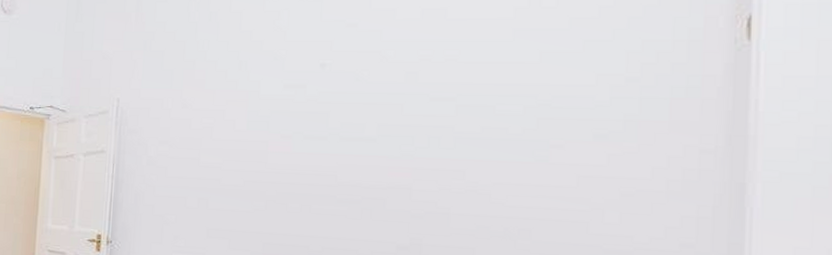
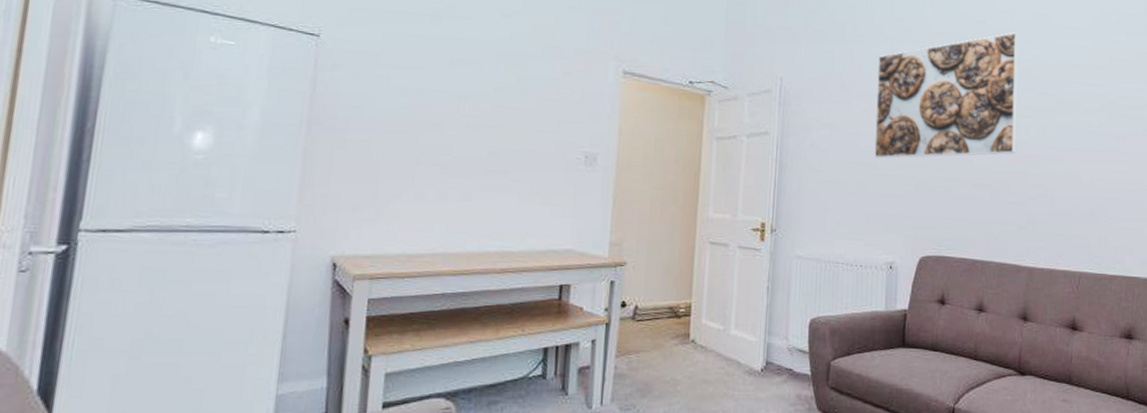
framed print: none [217,32,404,174] -> present [874,32,1020,159]

